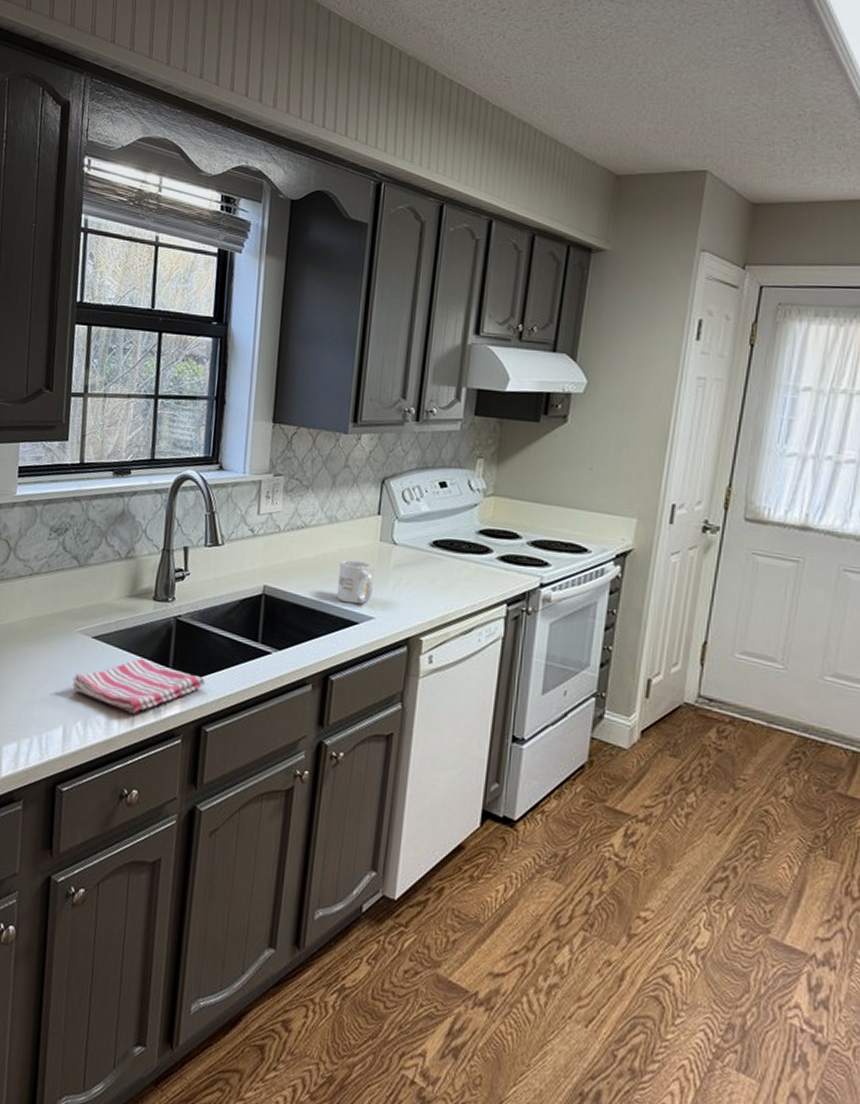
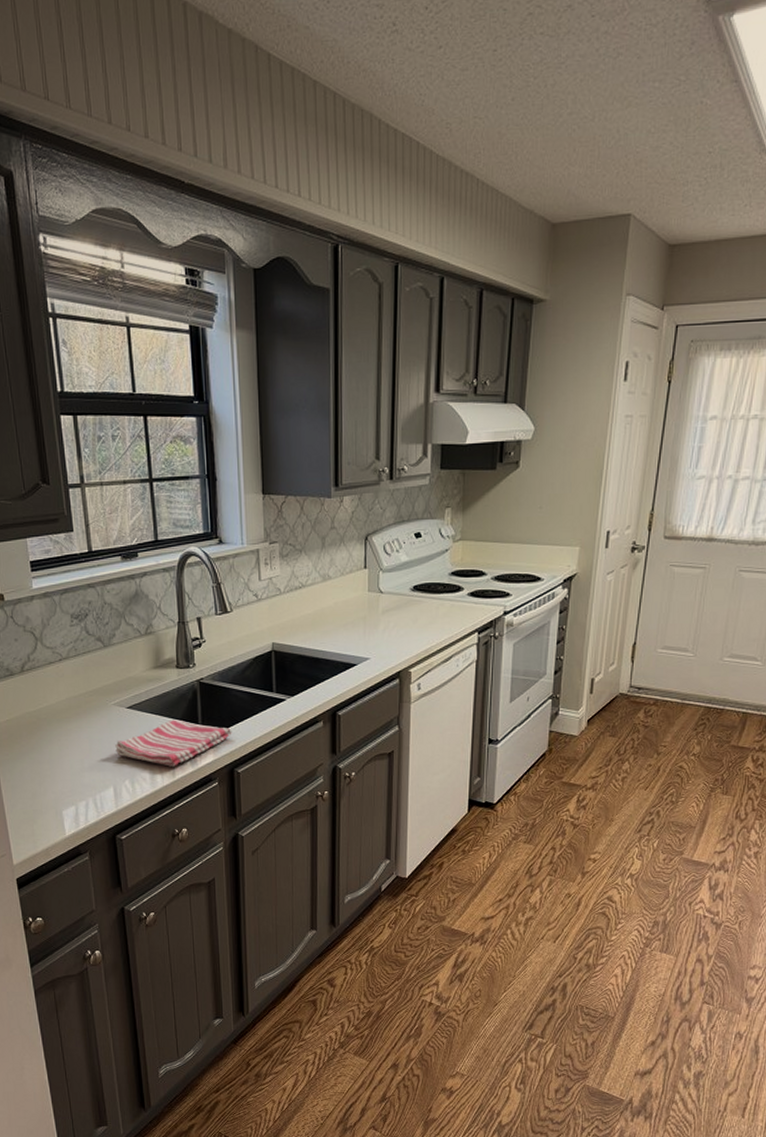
mug: present [336,560,373,605] -> none [335,611,366,649]

